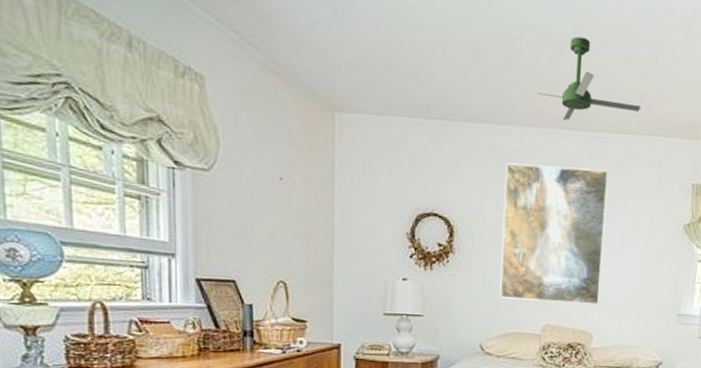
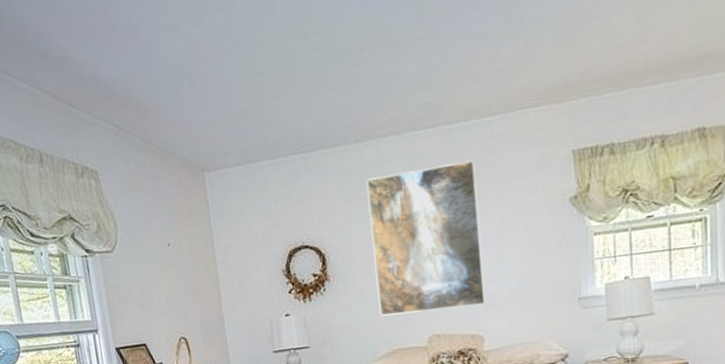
ceiling fan: present [537,36,642,121] -> none [387,29,500,121]

